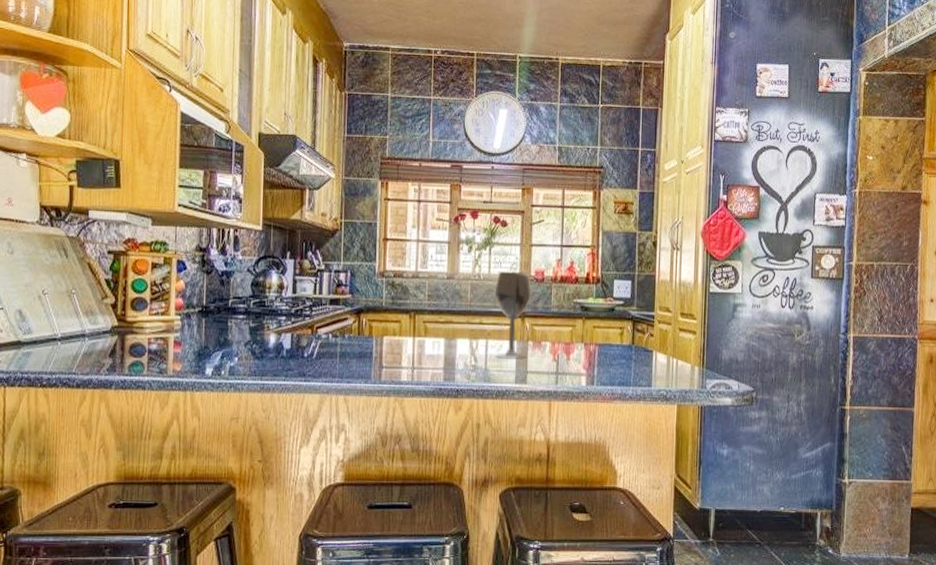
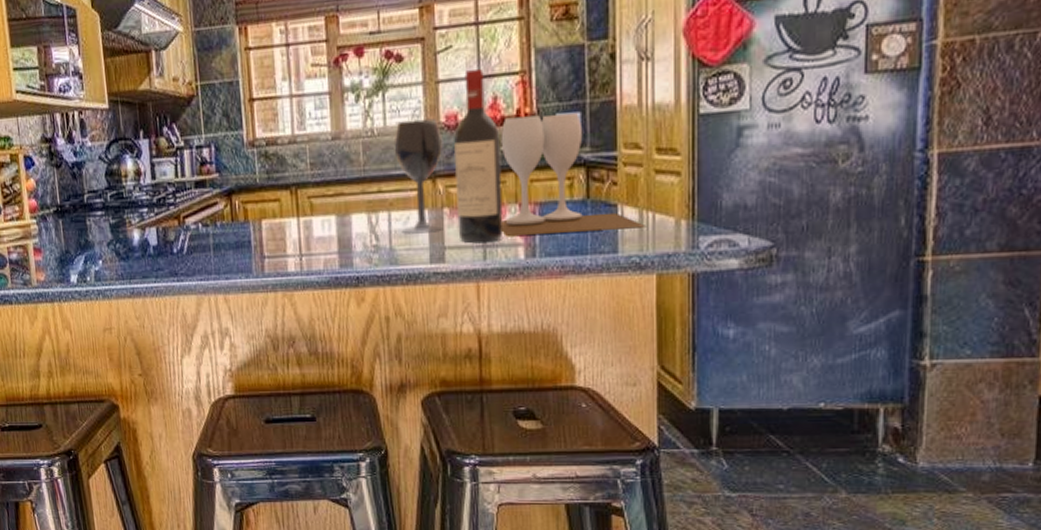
wine bottle: none [538,239,574,371] -> present [454,68,504,244]
wineglass: none [571,278,672,370] -> present [500,112,647,236]

